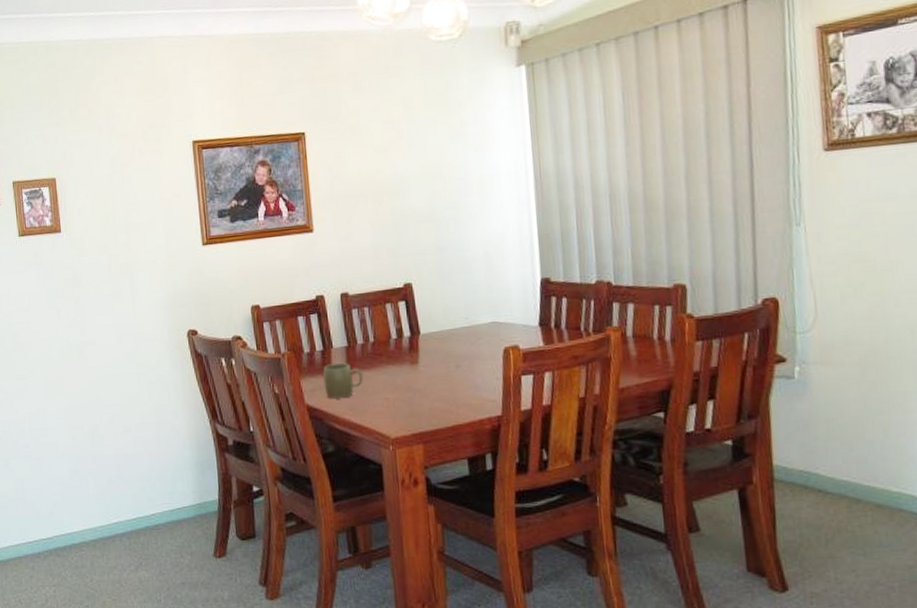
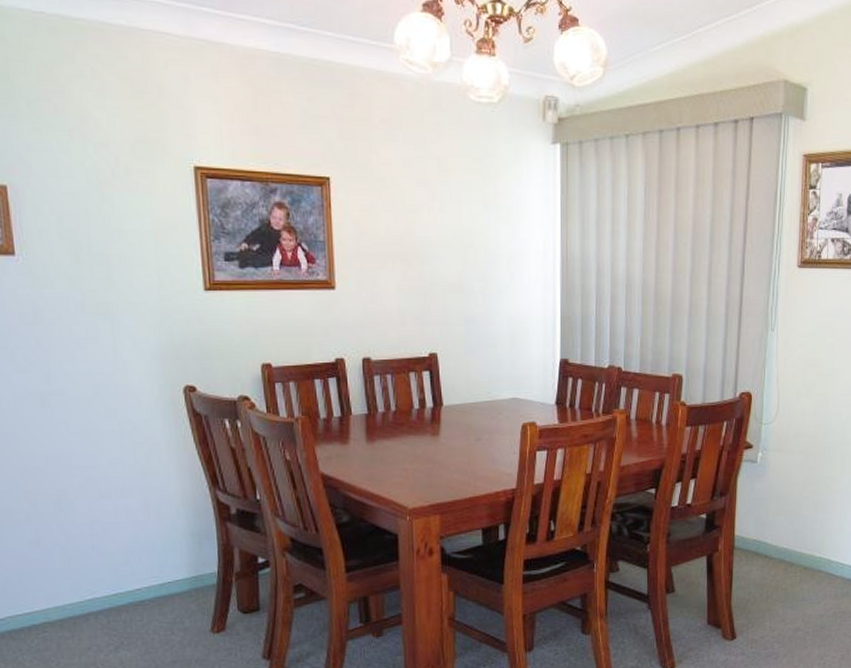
mug: present [323,363,363,399] -> none [340,431,383,468]

